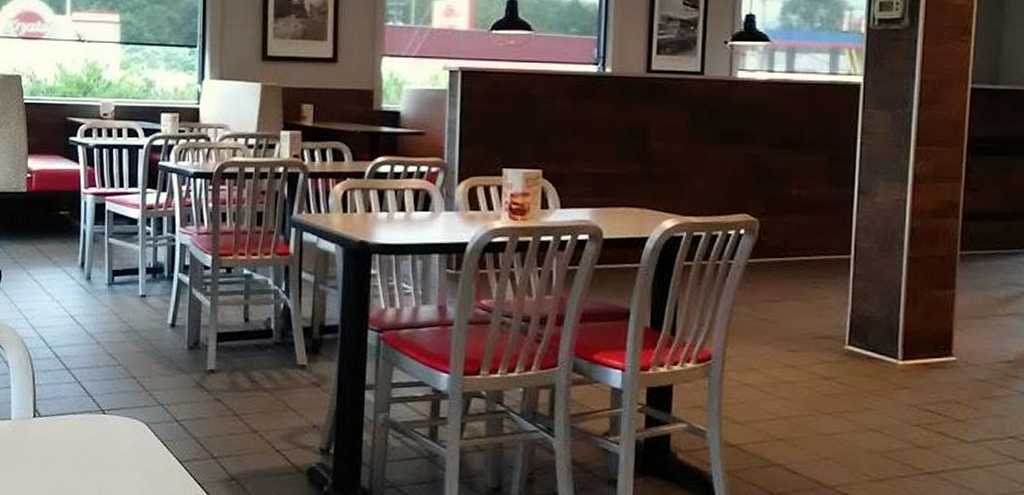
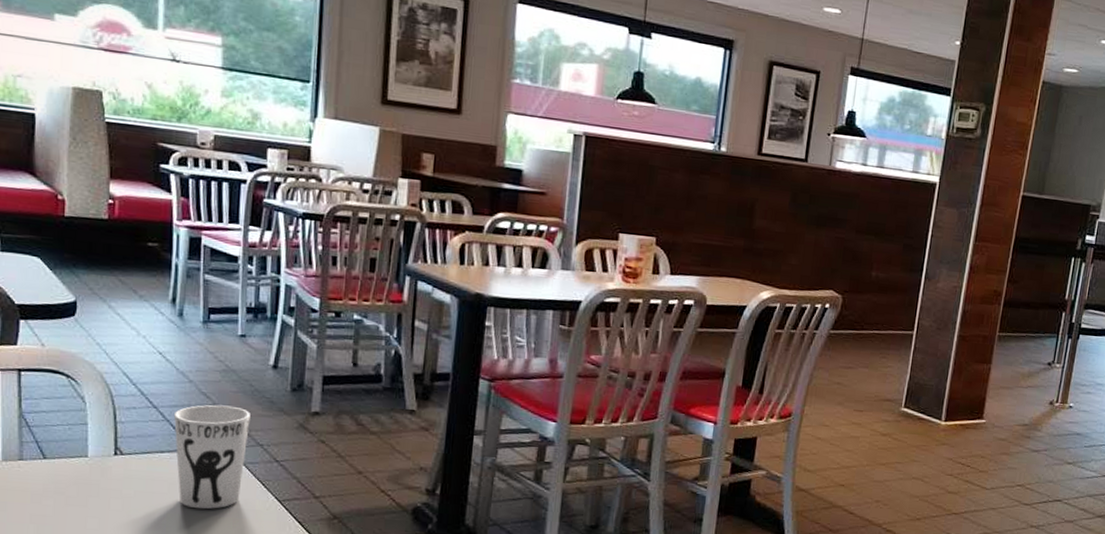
cup: none [84,365,152,471] -> present [174,404,250,509]

